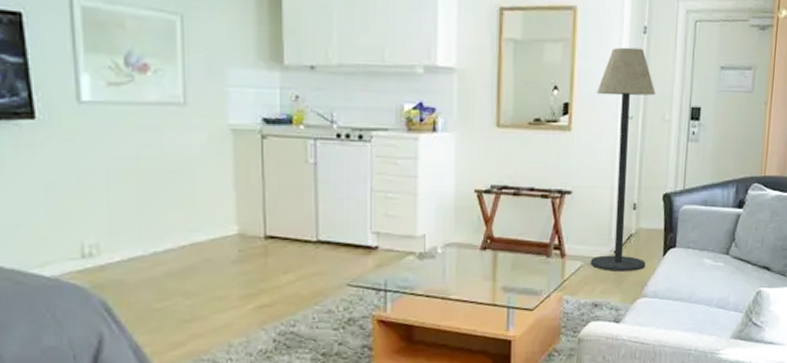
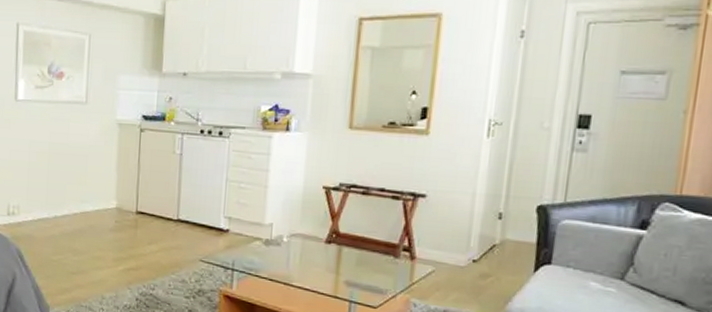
floor lamp: present [590,47,655,271] -> none [443,52,532,284]

